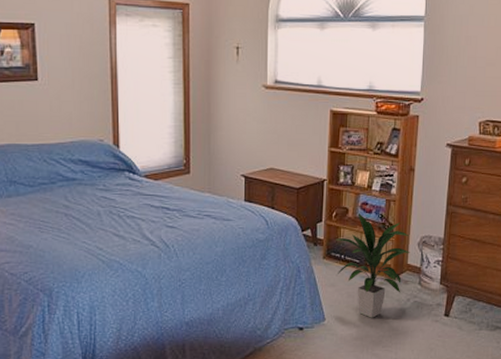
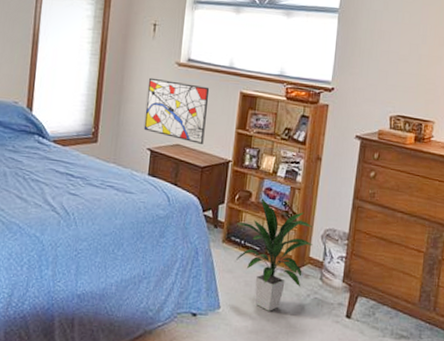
wall art: none [236,103,299,167] -> present [143,77,210,145]

